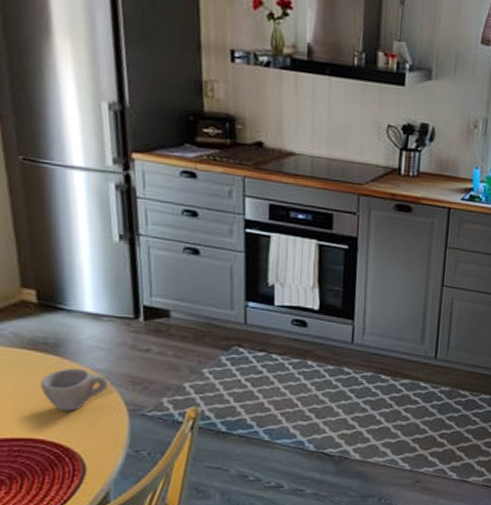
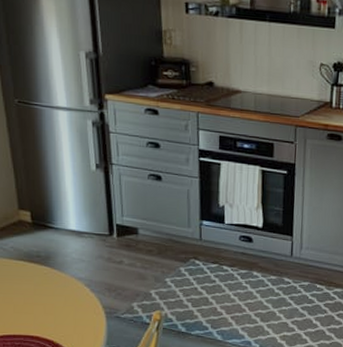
cup: present [40,368,107,411] -> none [35,277,88,313]

